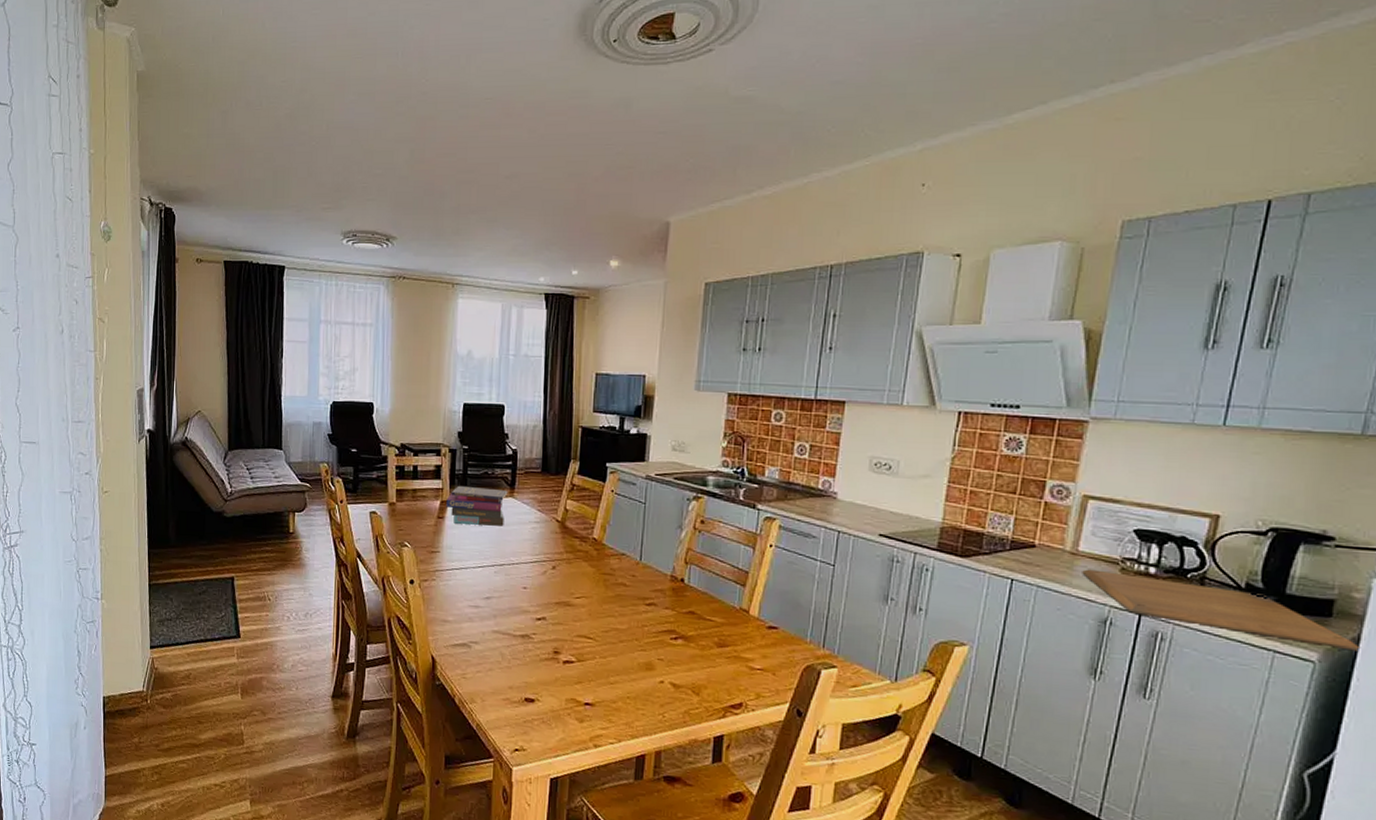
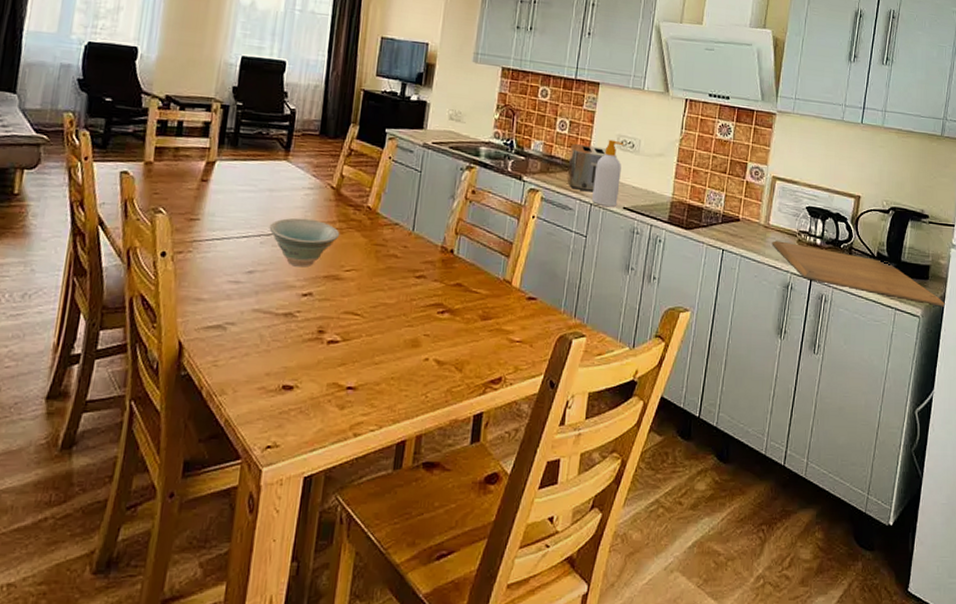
books: present [446,485,508,526] -> none [212,145,283,192]
bowl: none [501,549,568,594] -> present [269,217,340,267]
toaster: none [809,469,870,519] -> present [567,144,617,192]
soap bottle: none [840,462,878,535] -> present [592,139,624,208]

